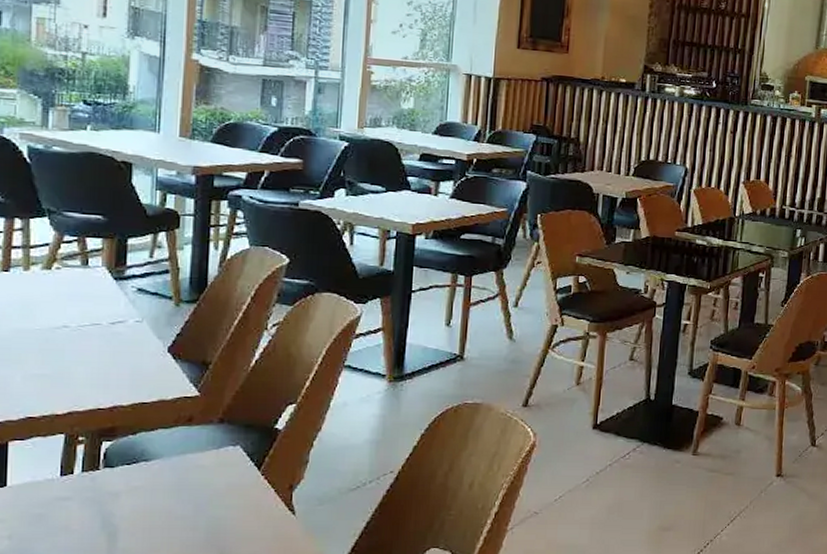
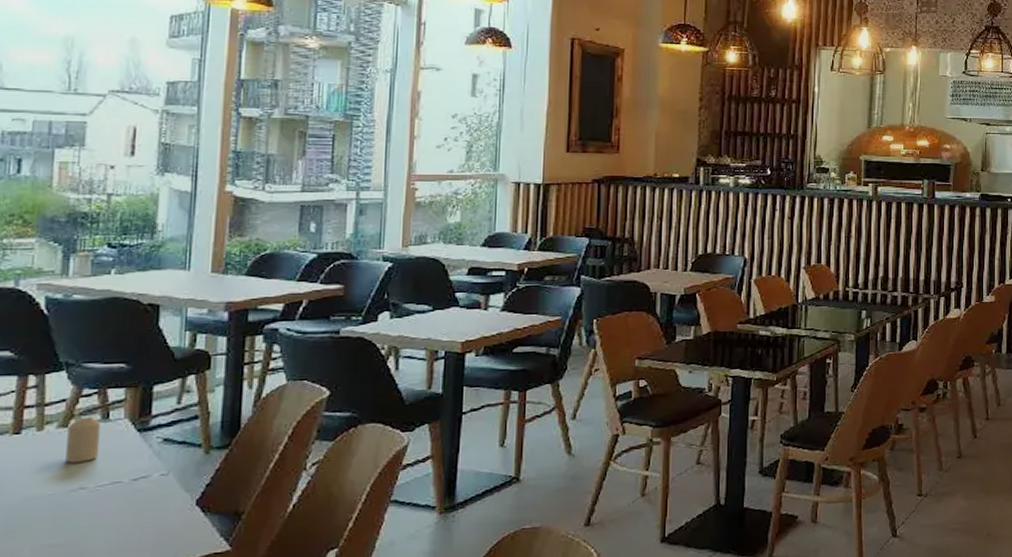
candle: none [50,262,82,303] -> present [66,417,102,463]

